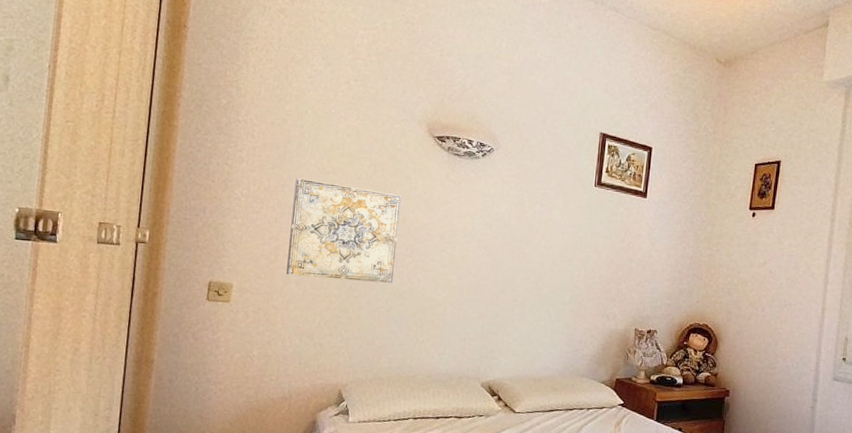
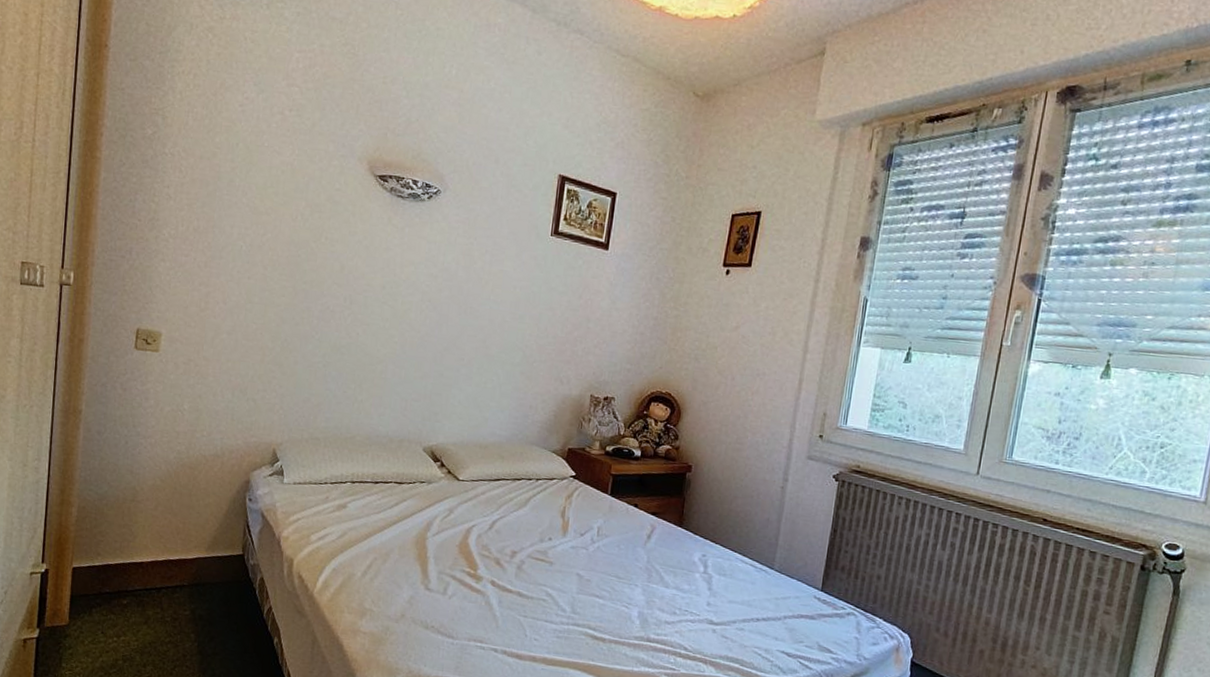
wall art: present [286,178,401,283] -> none [218,218,340,337]

